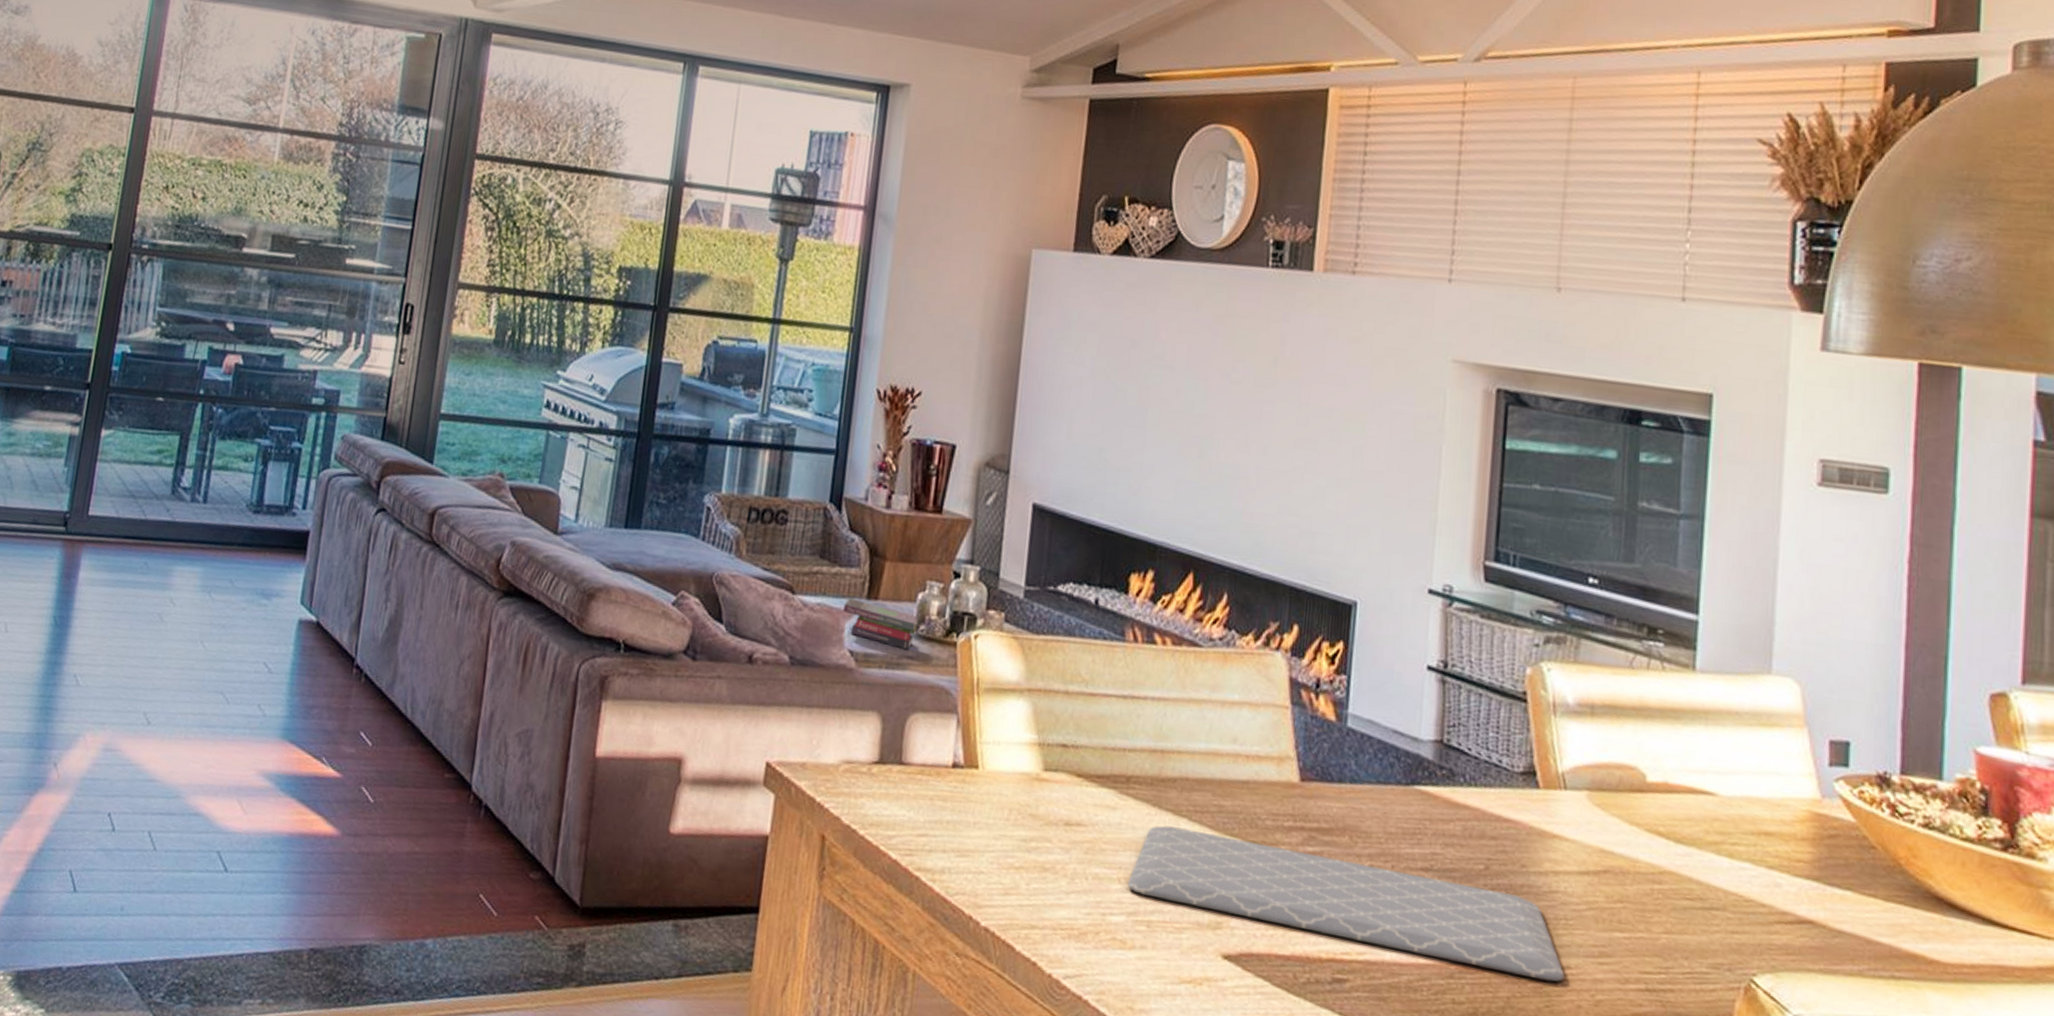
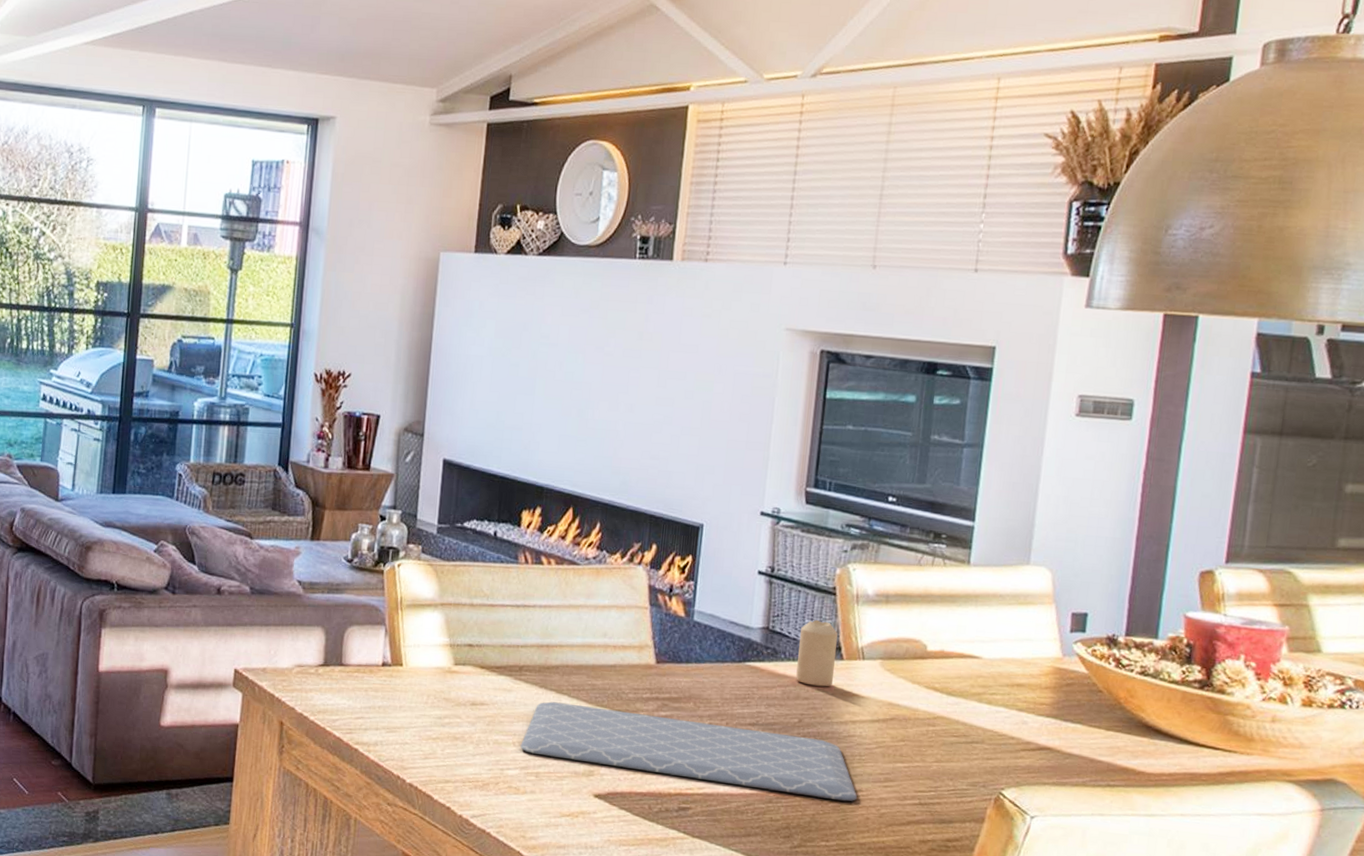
books: present [843,598,919,650] -> none [292,540,353,578]
candle: none [1479,733,1531,824] -> present [796,619,838,687]

